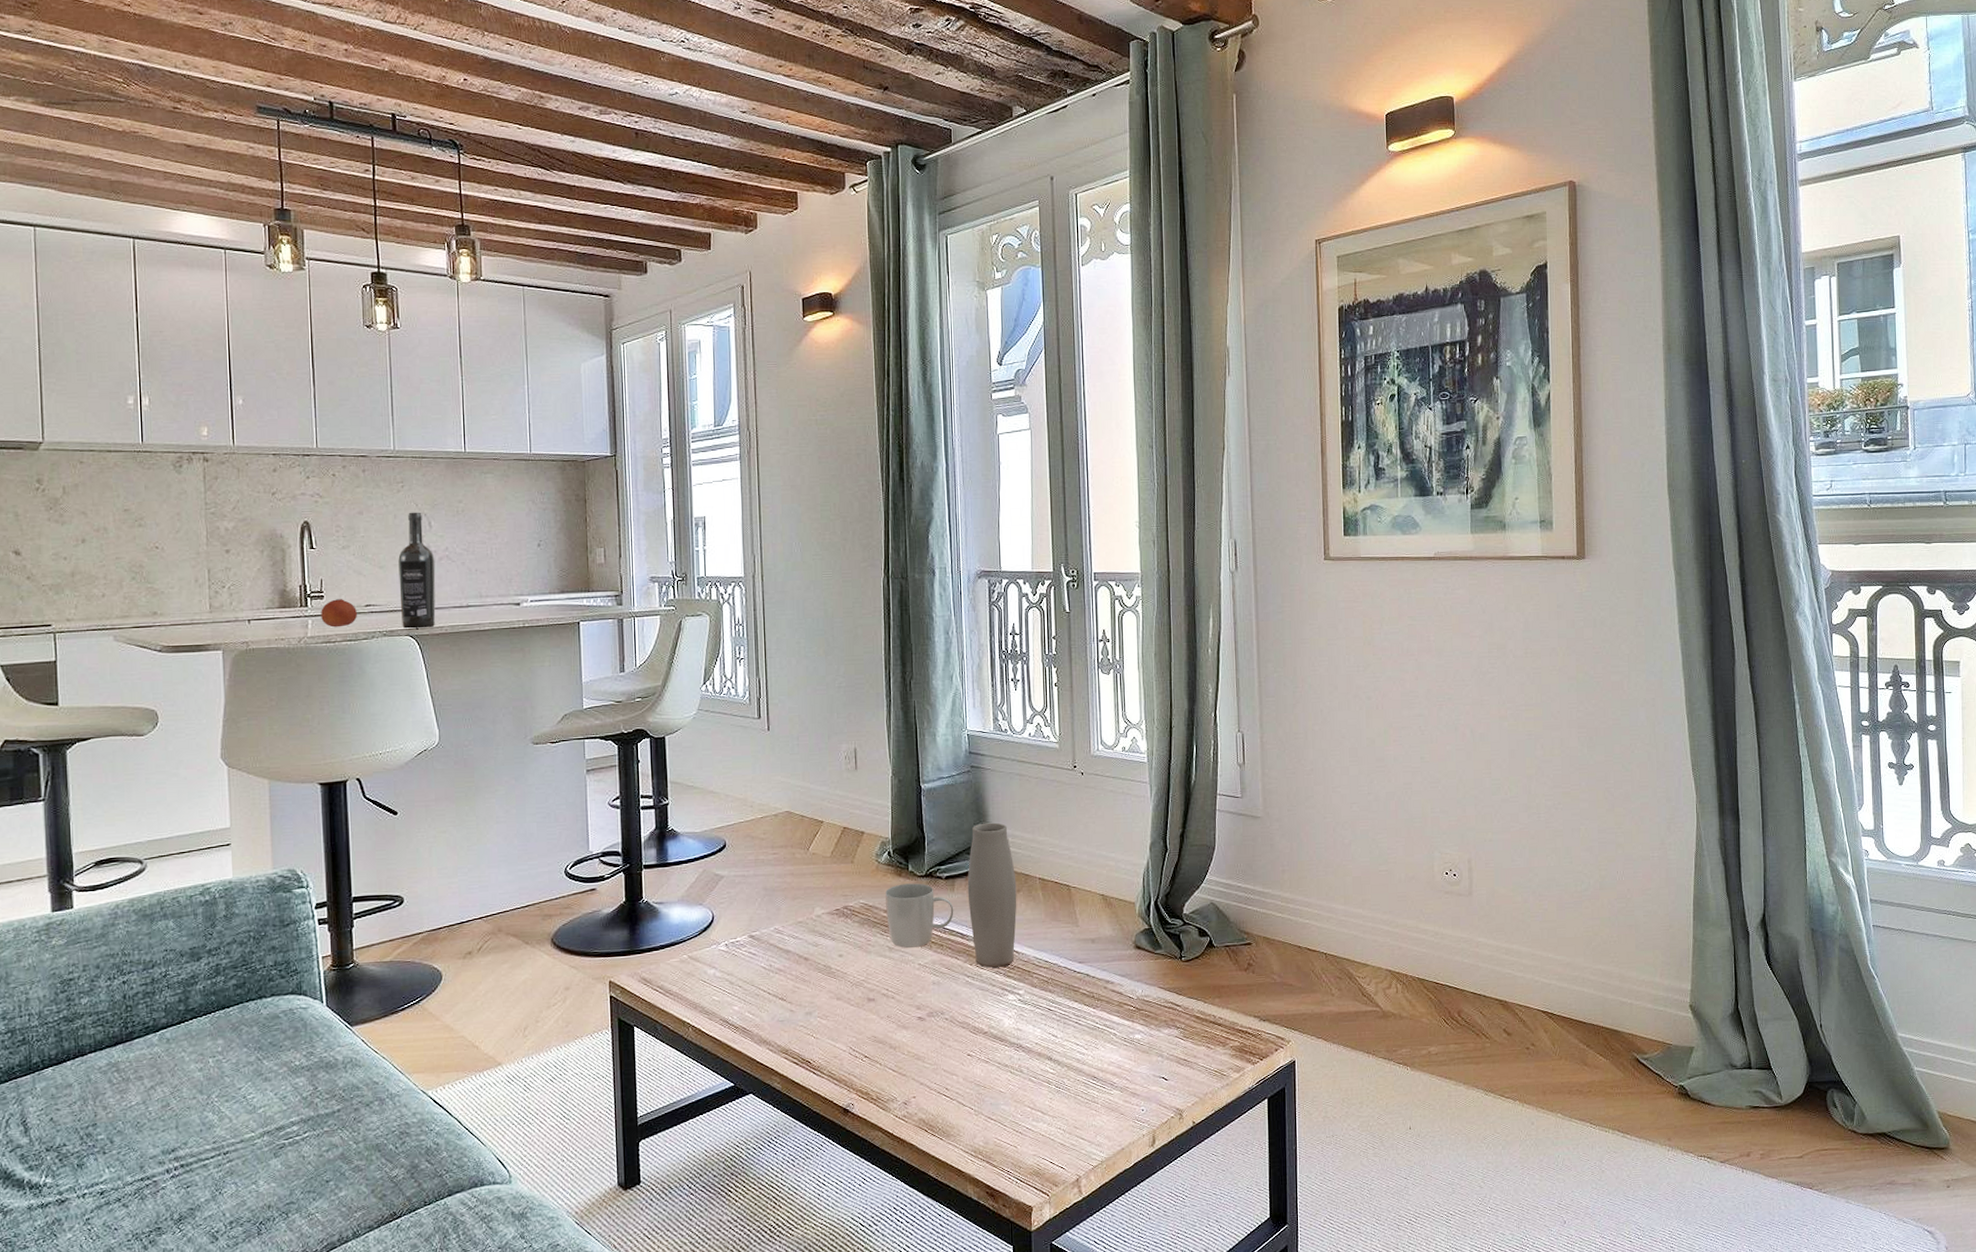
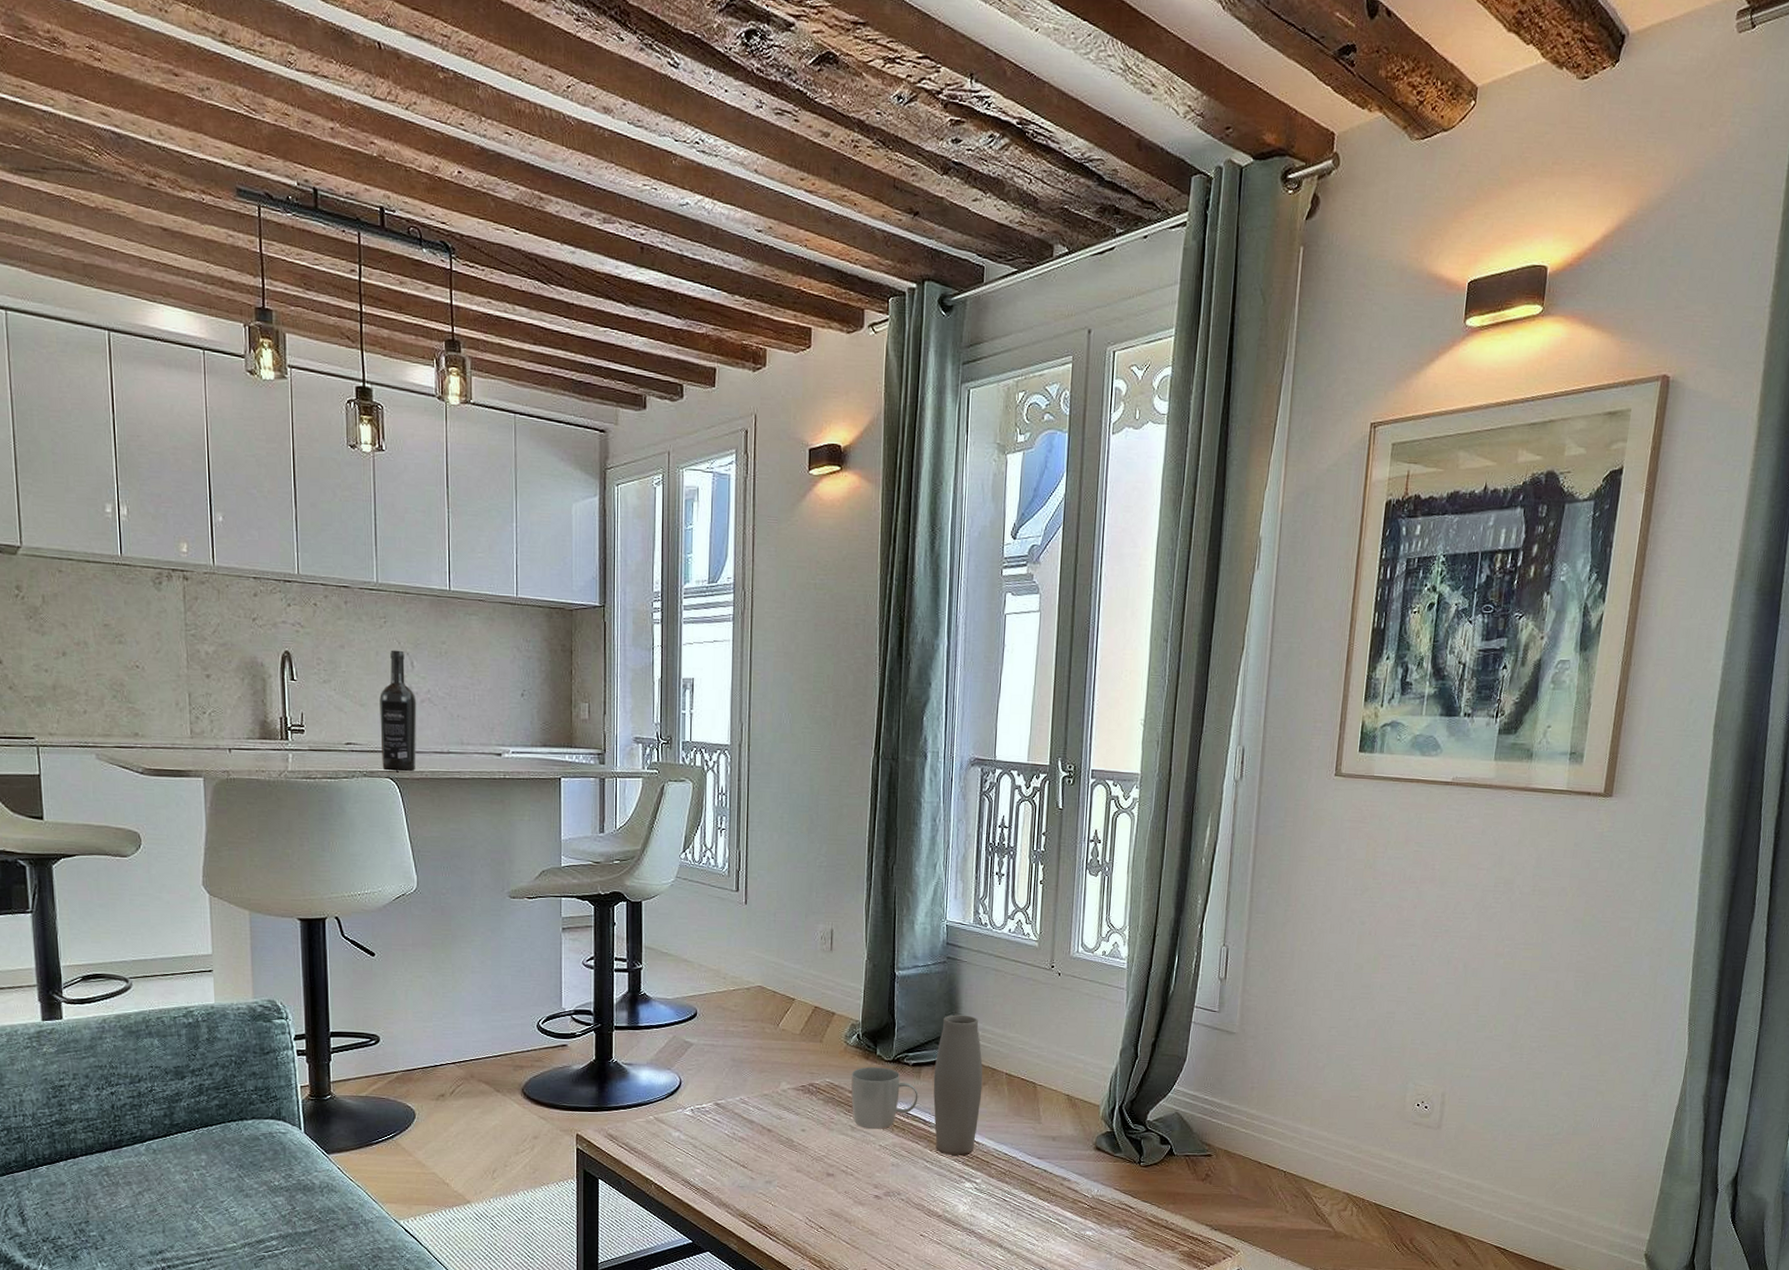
fruit: present [321,599,358,628] -> none [301,734,339,764]

